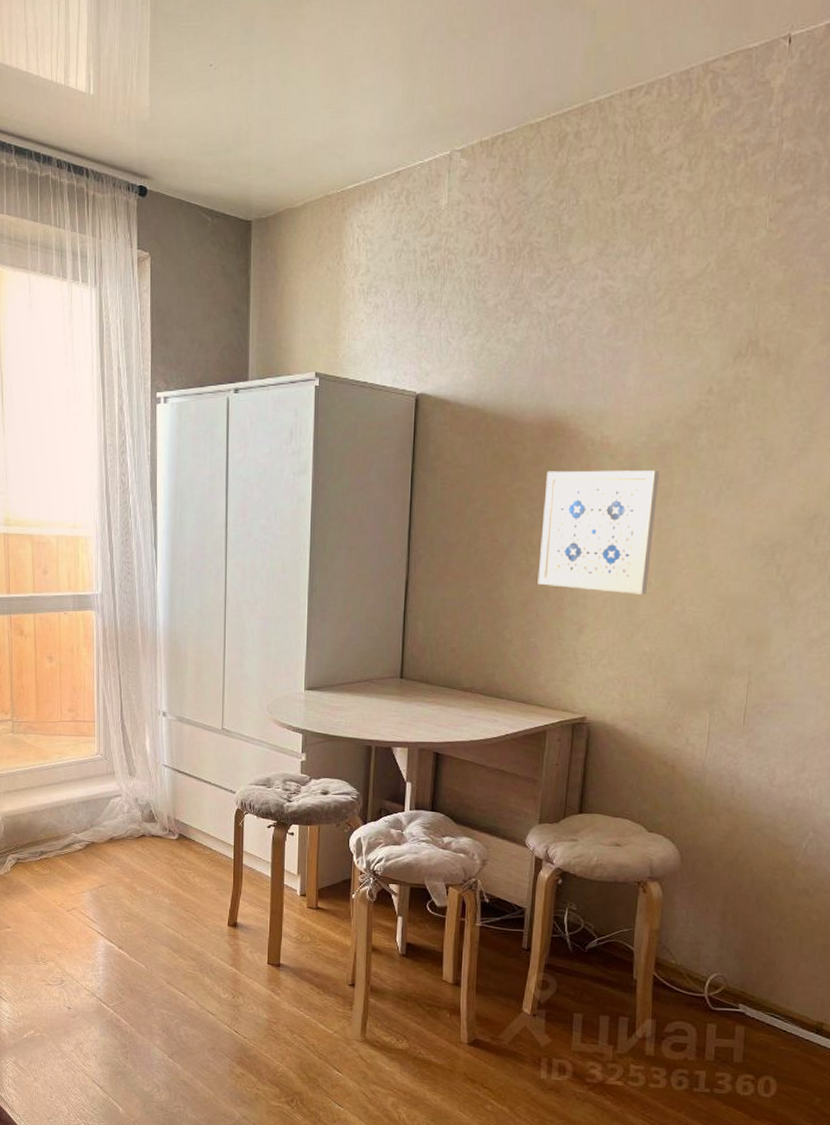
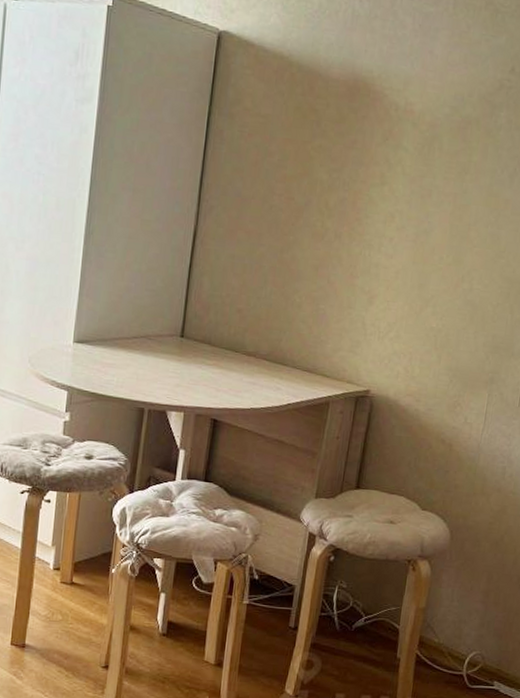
wall art: present [537,470,660,595] -> none [331,131,460,270]

